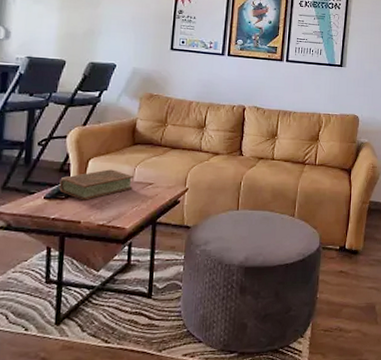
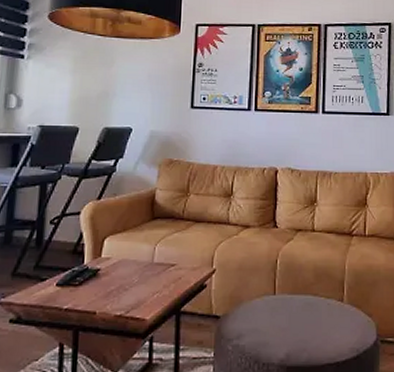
book: present [59,169,134,200] -> none [72,249,154,287]

